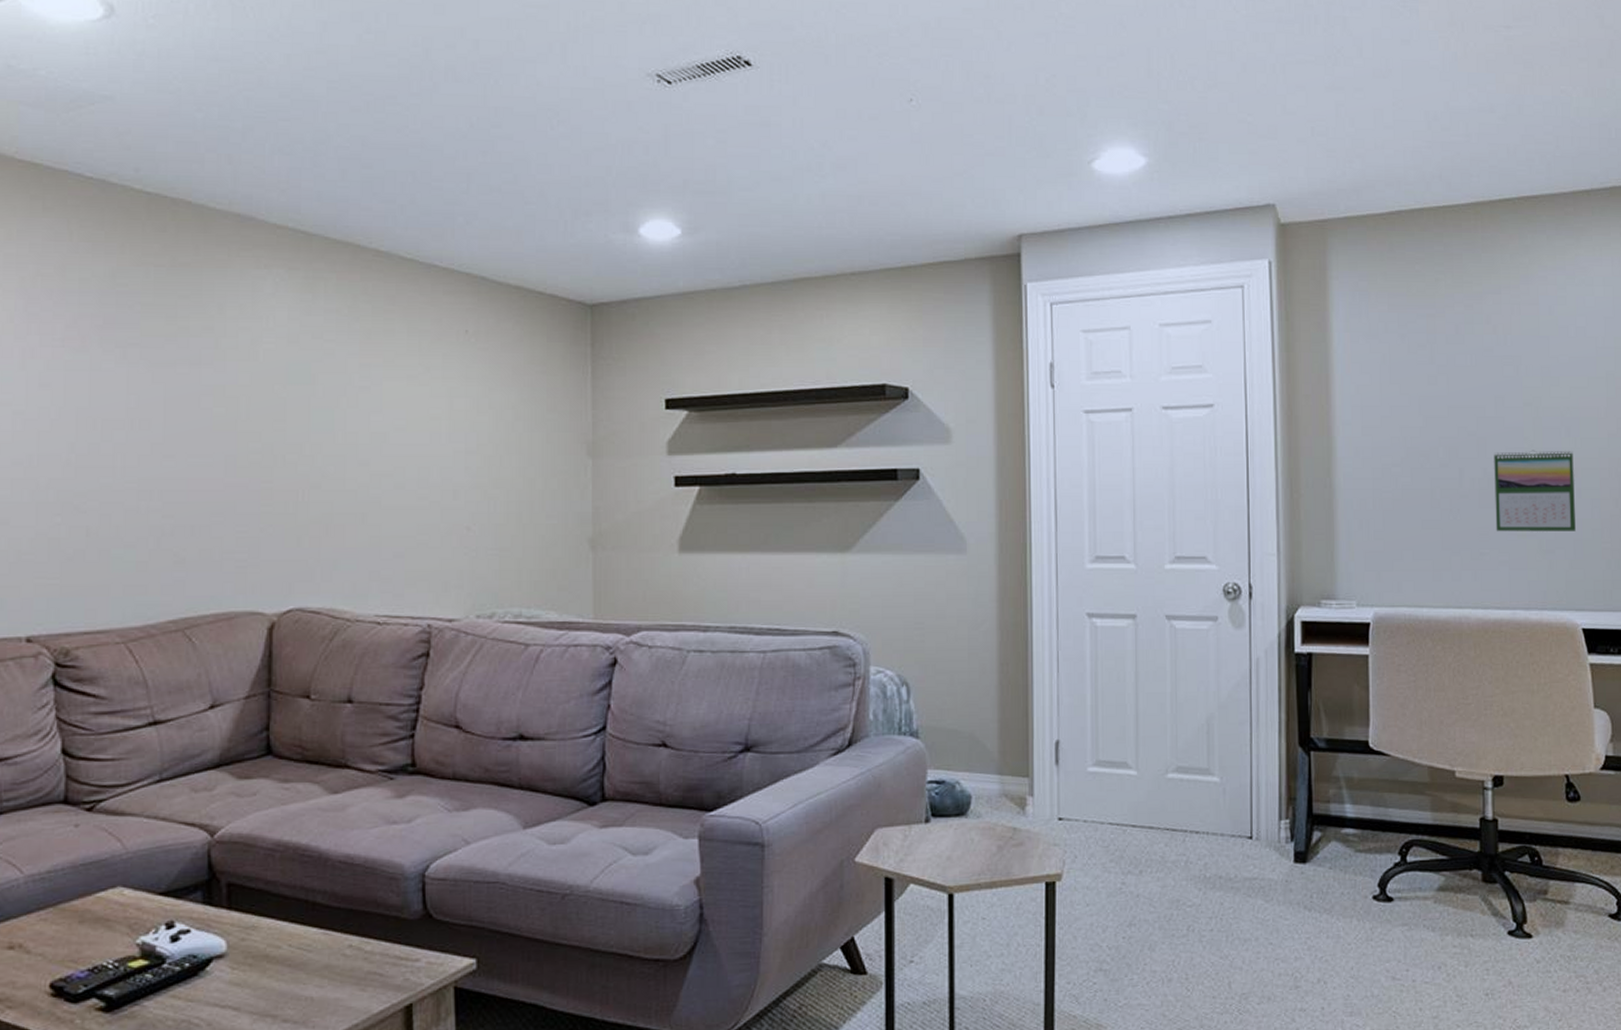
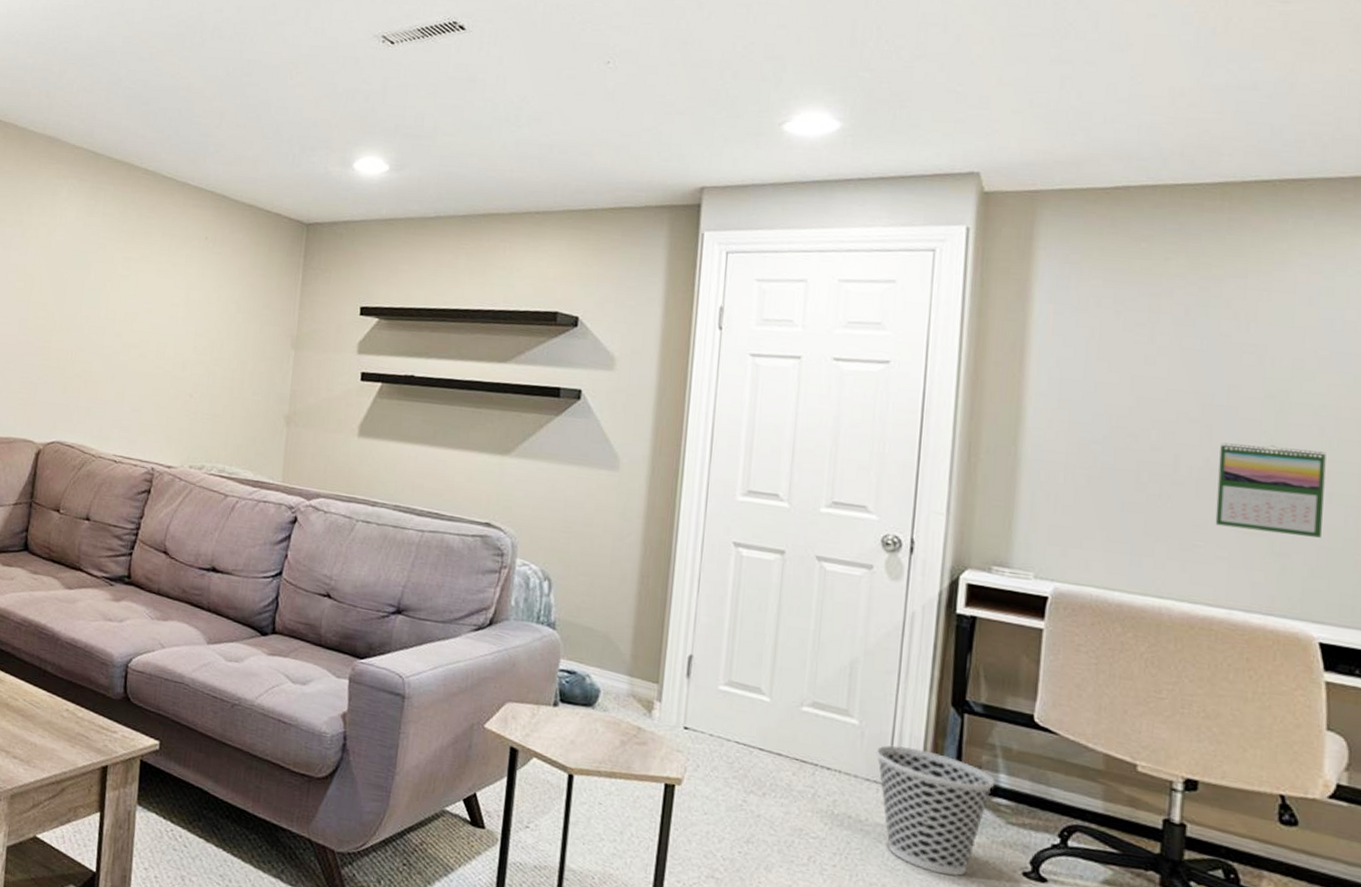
wastebasket: none [1237,795,1343,915] -> present [875,745,996,876]

